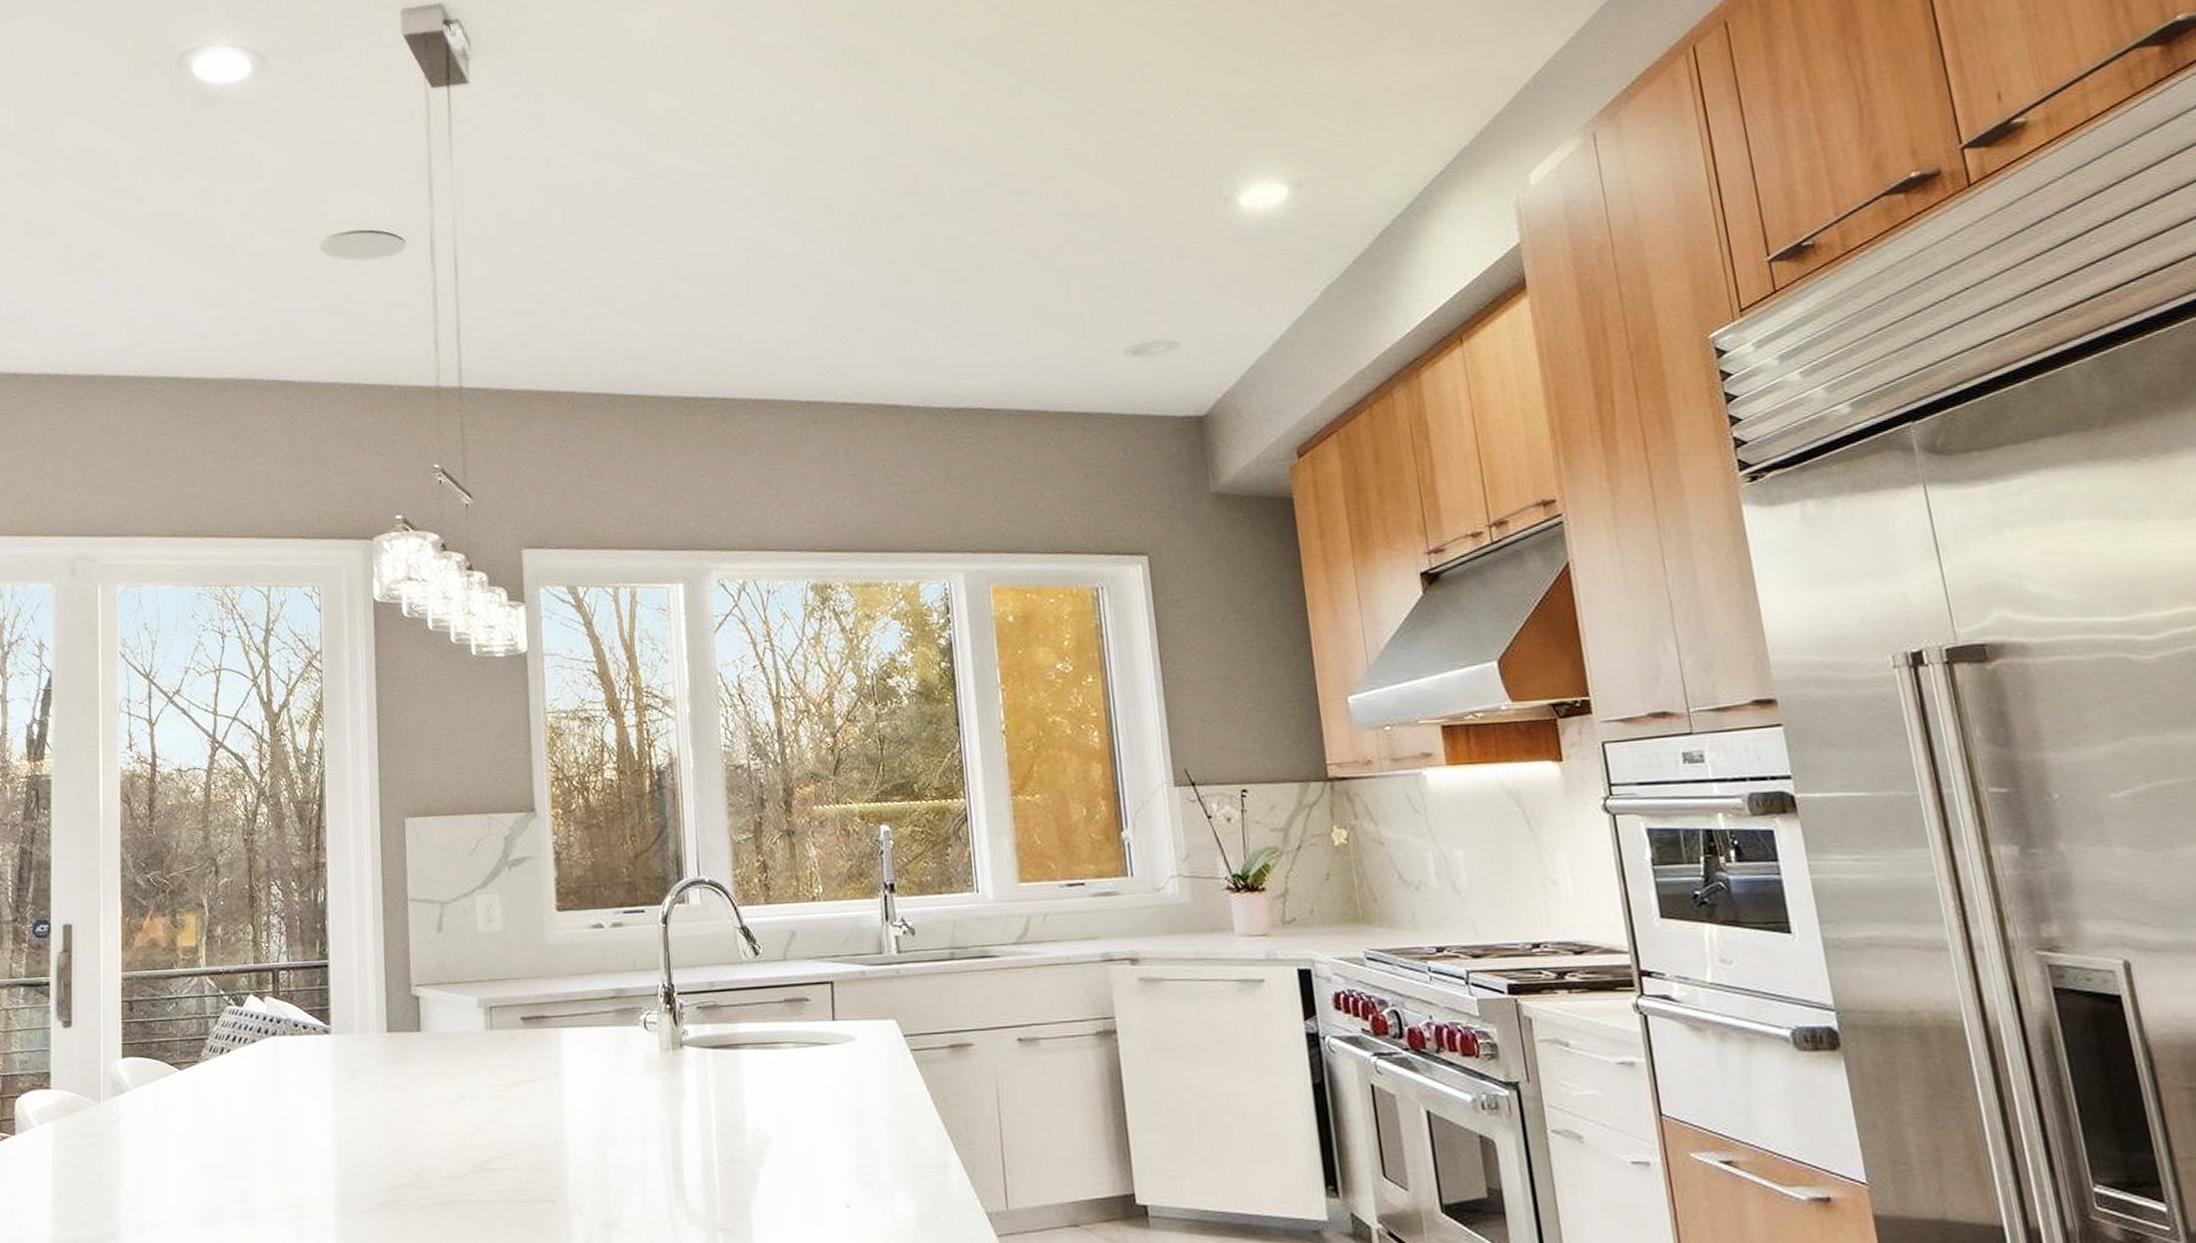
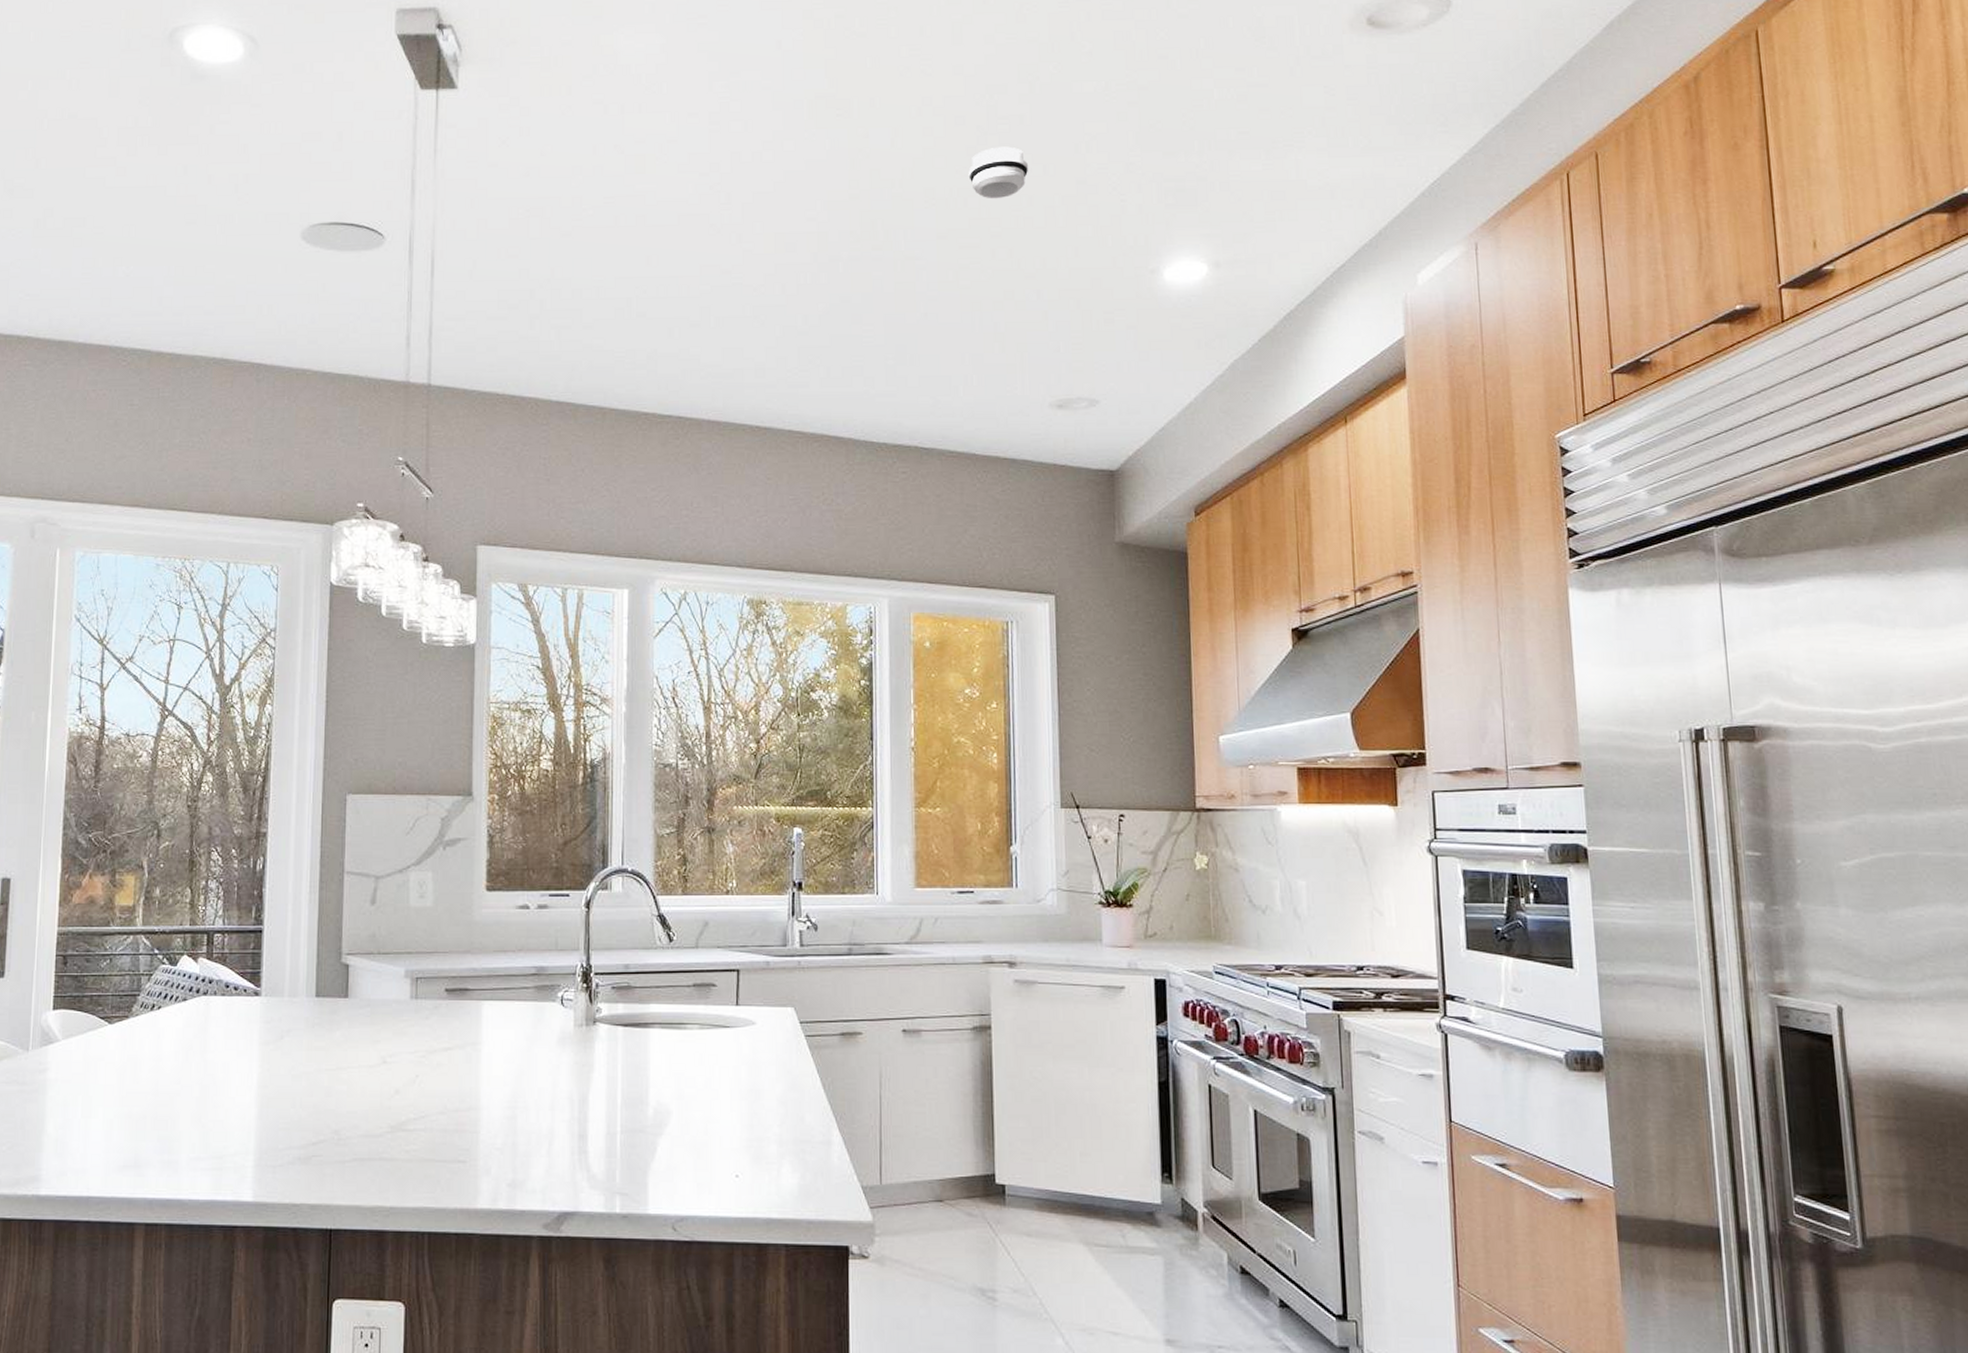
smoke detector: none [1013,82,1080,140] -> present [968,146,1029,199]

